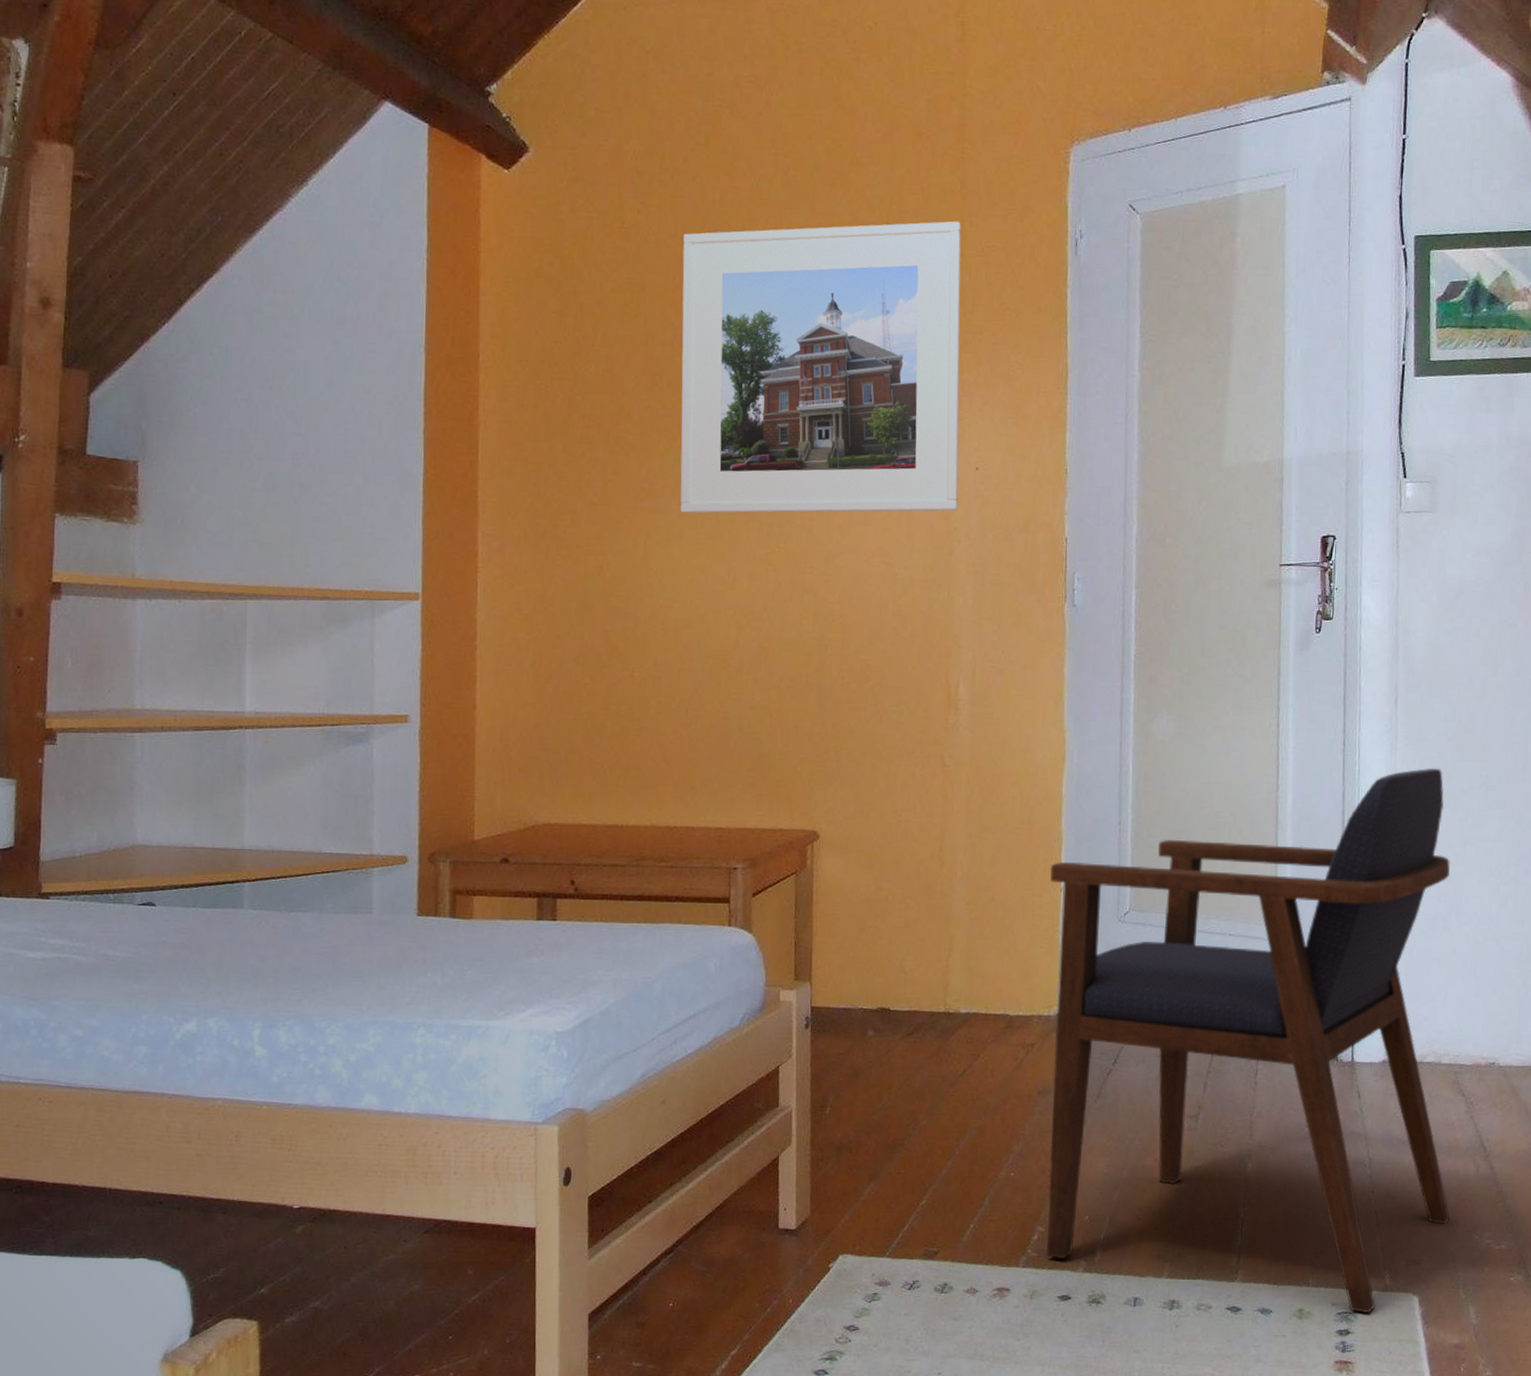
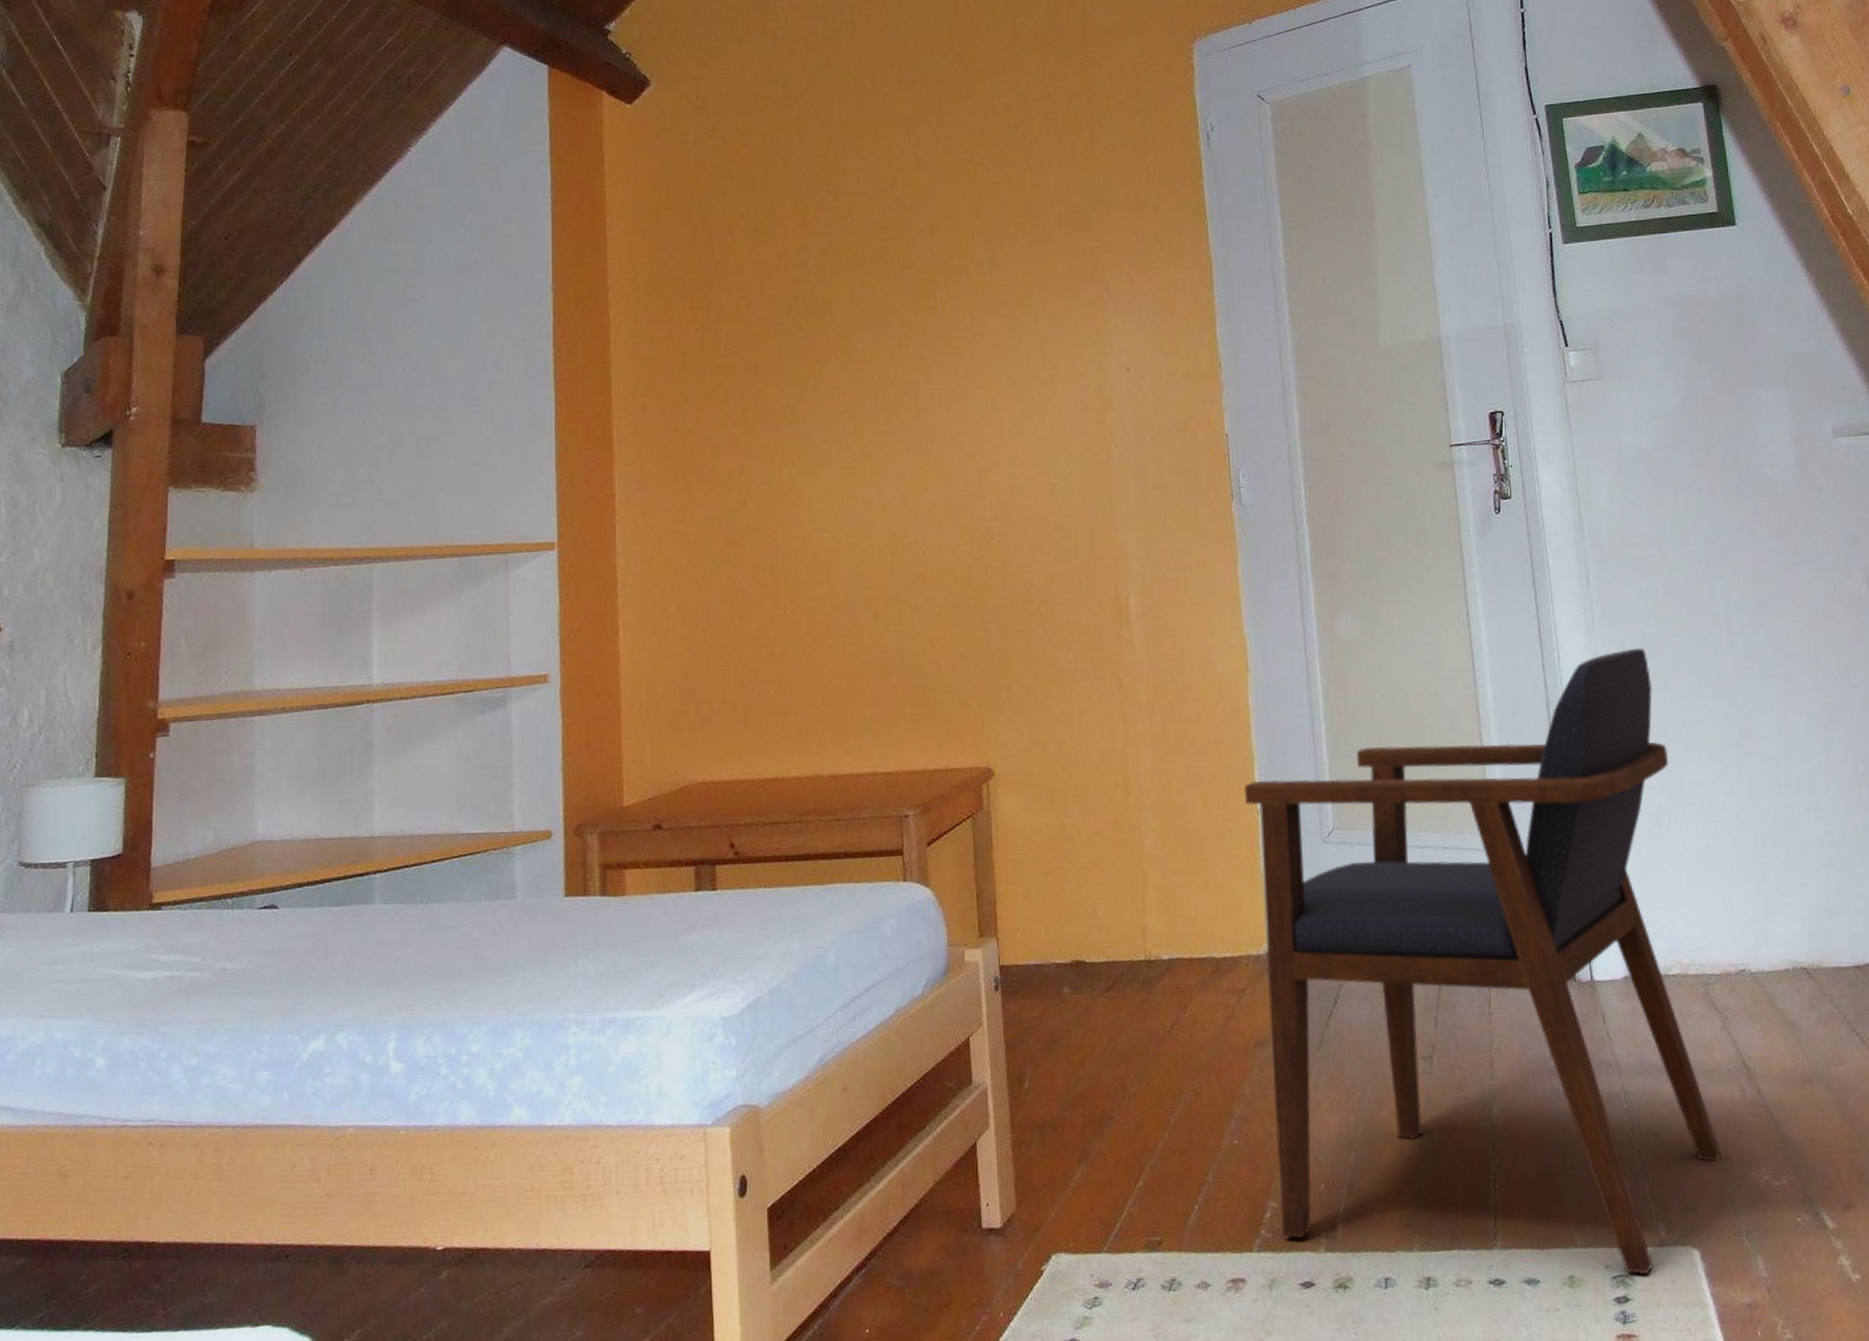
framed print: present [680,221,961,514] -> none [811,123,1113,437]

